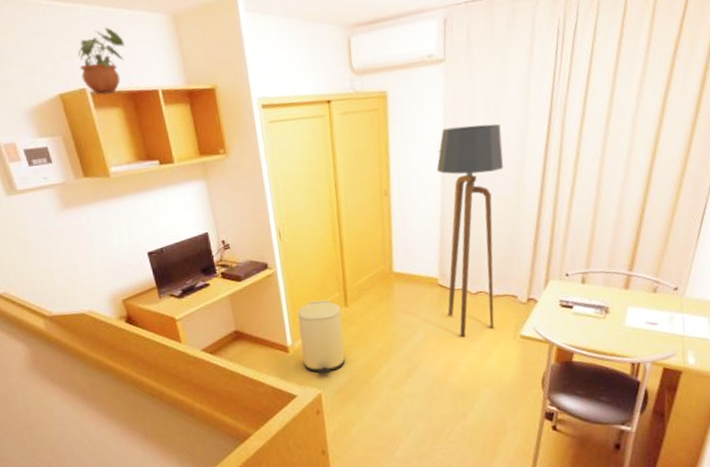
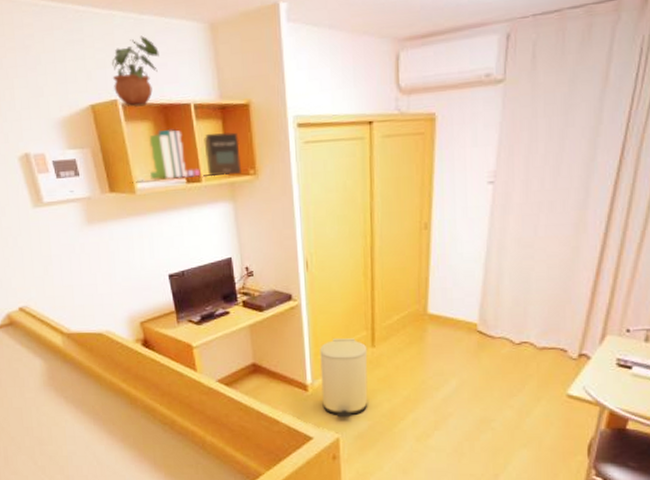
books: none [120,114,173,164] -> present [149,129,201,180]
books: none [173,115,212,157] -> present [204,132,241,176]
floor lamp: present [436,124,504,338] -> none [485,154,564,391]

